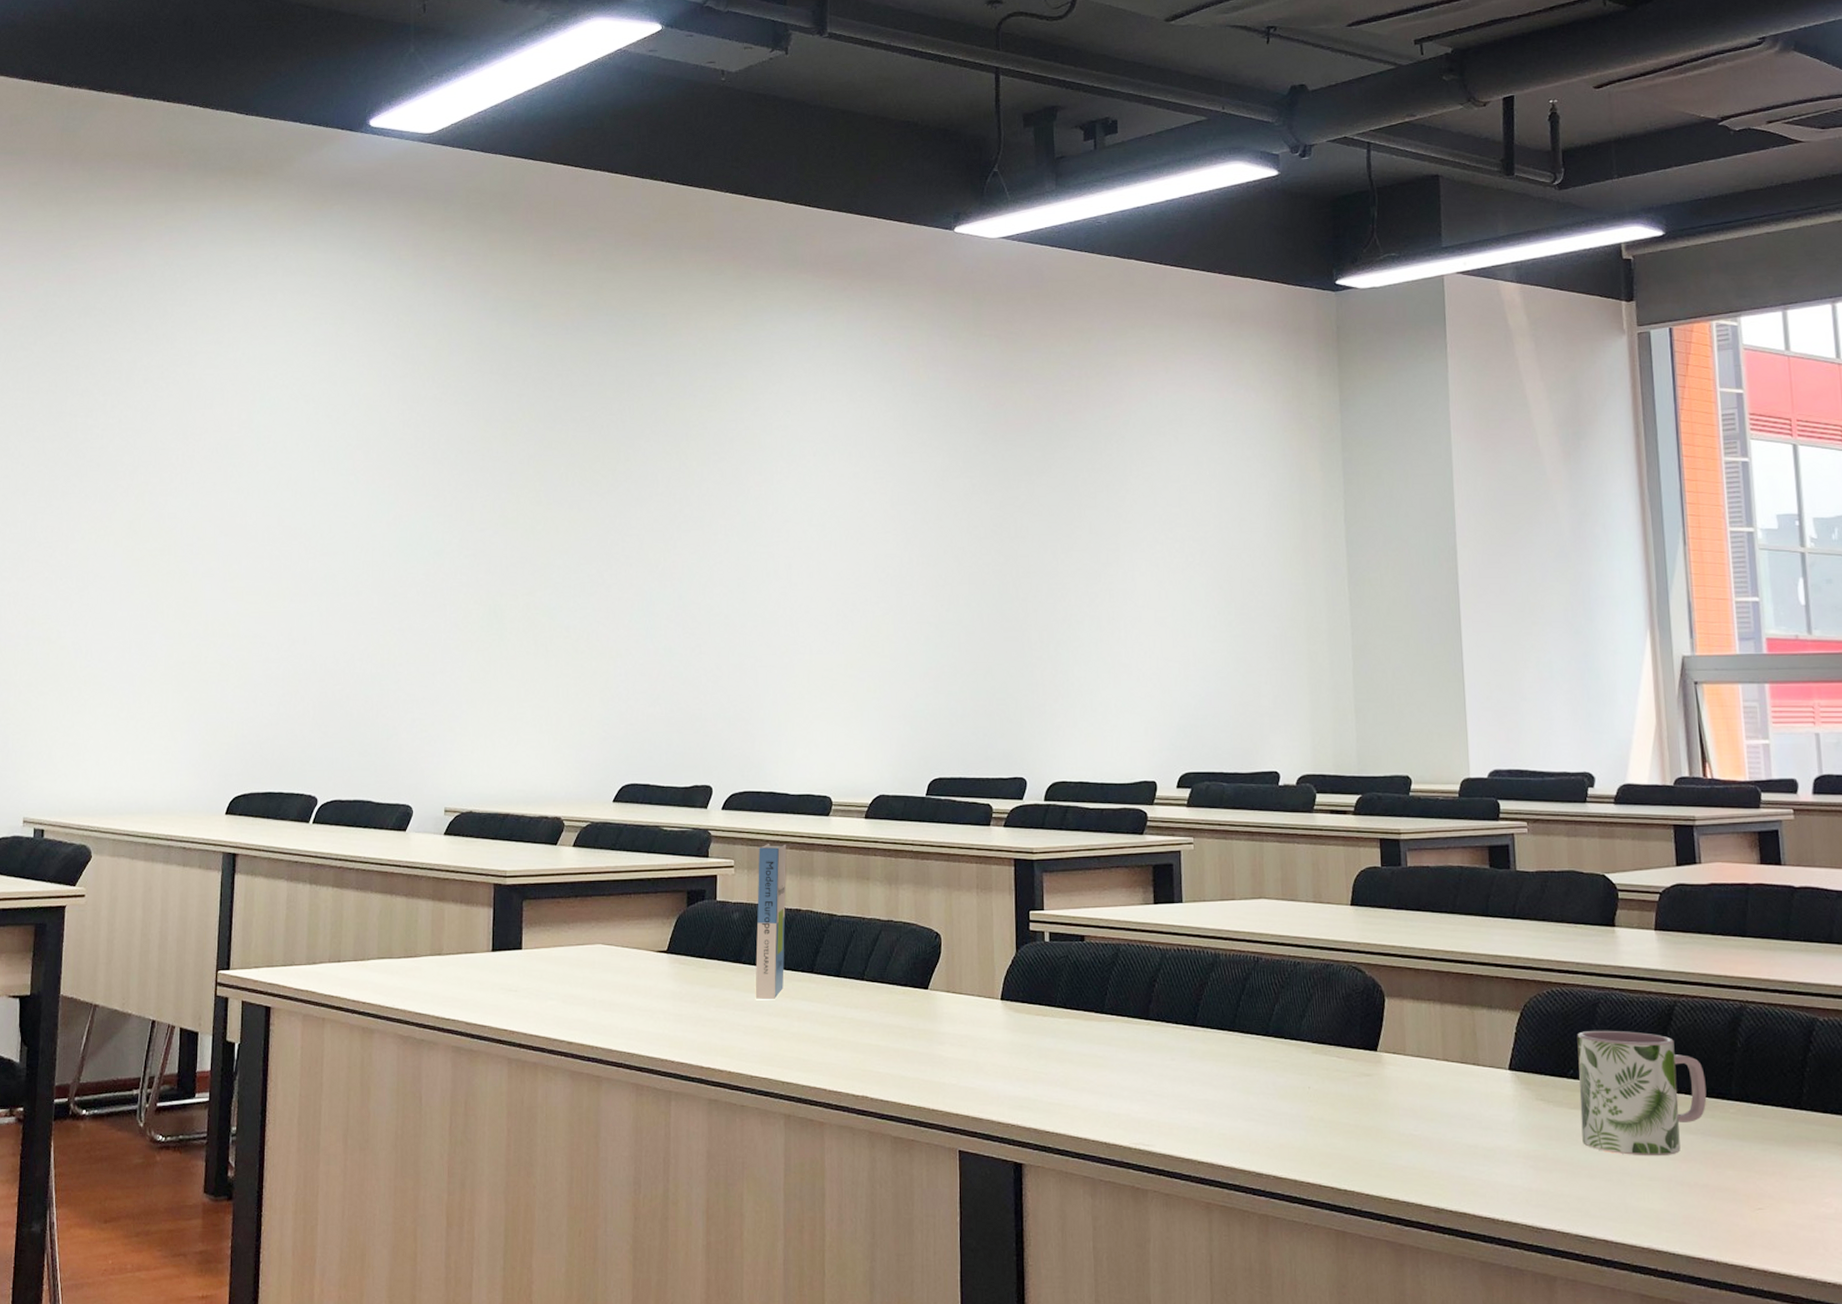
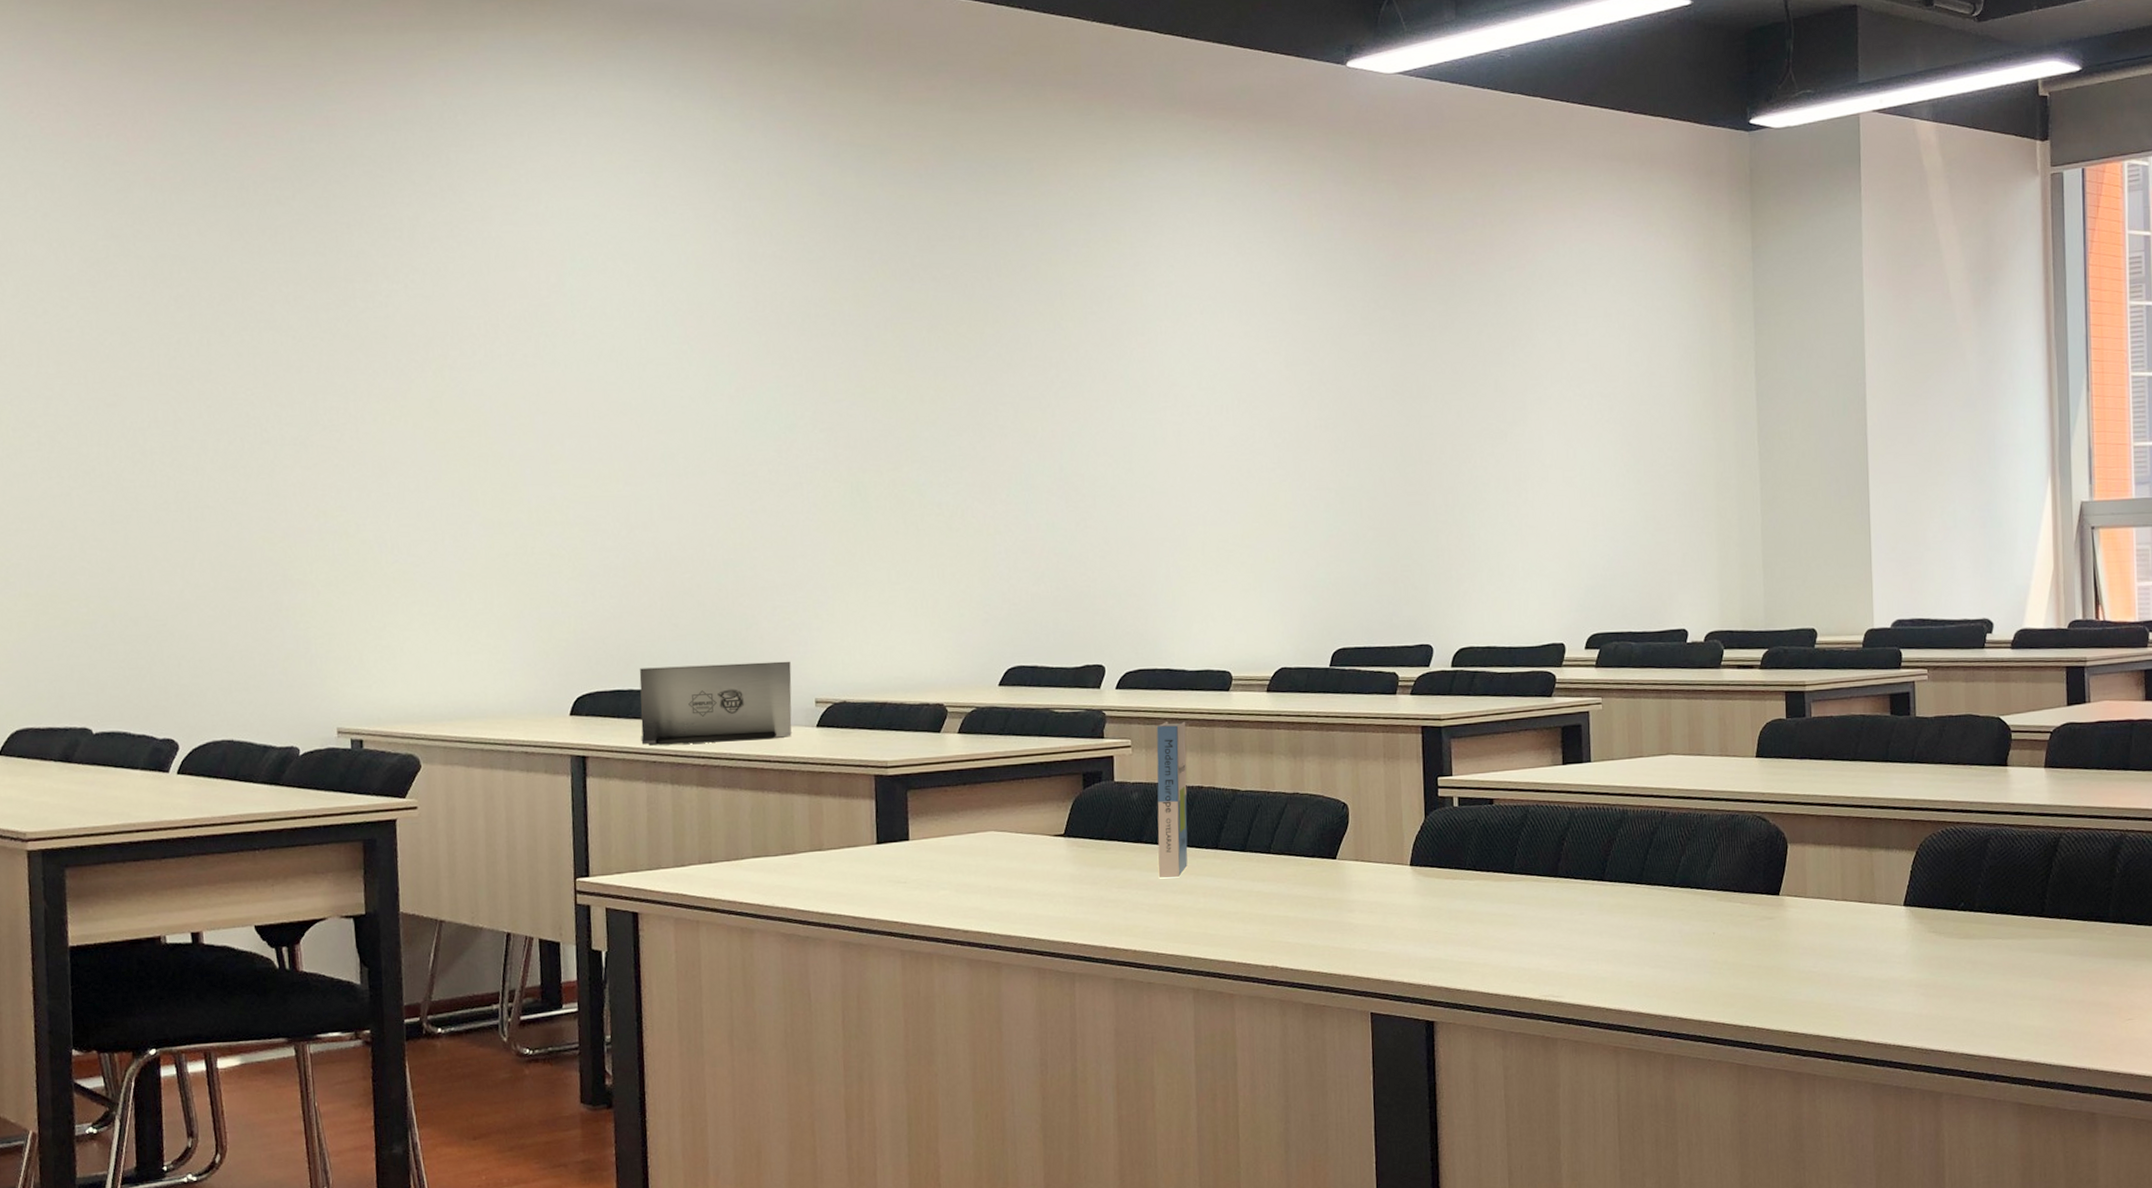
laptop: none [286,771,425,846] -> present [639,661,792,746]
mug: present [1577,1030,1707,1157] -> none [1968,863,2086,978]

